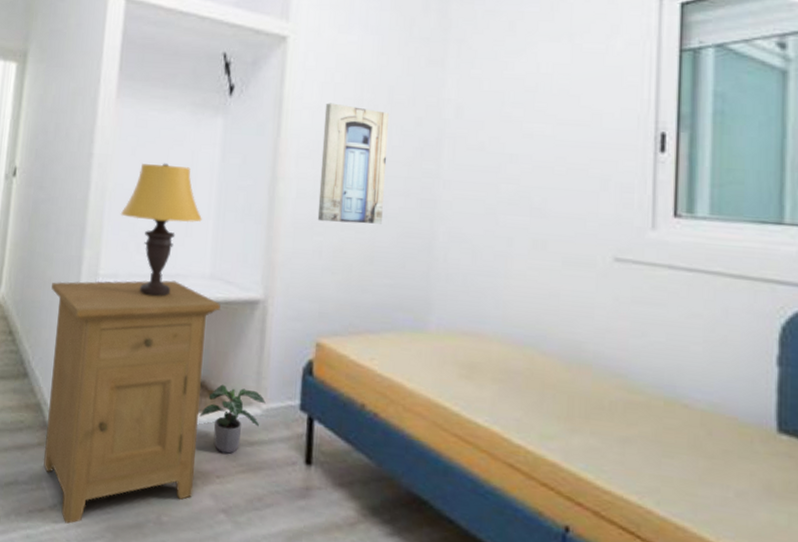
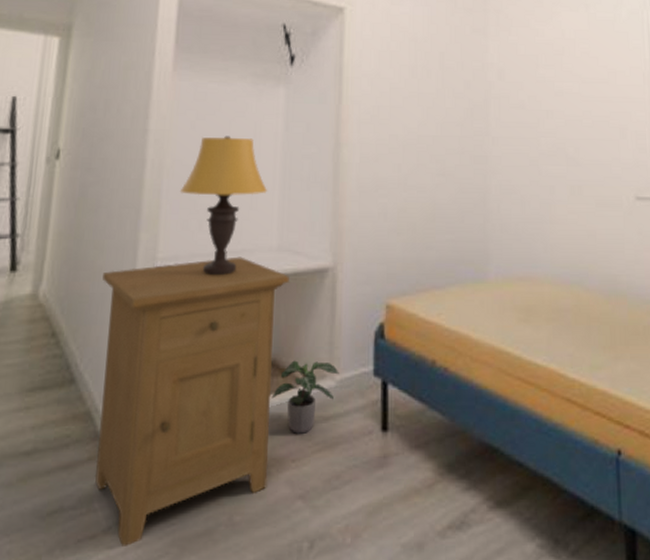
wall art: present [317,103,390,224] -> none [381,70,442,184]

